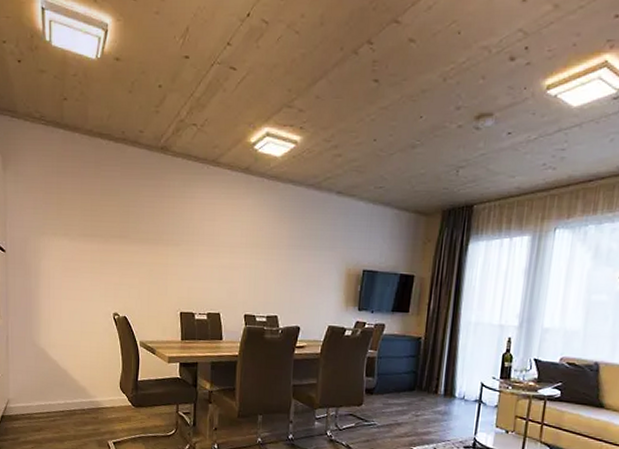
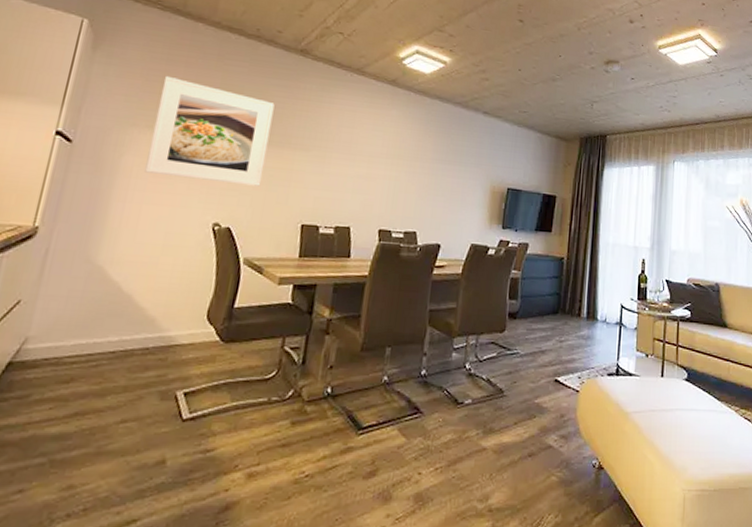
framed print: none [58,187,146,280] -> present [144,75,275,186]

